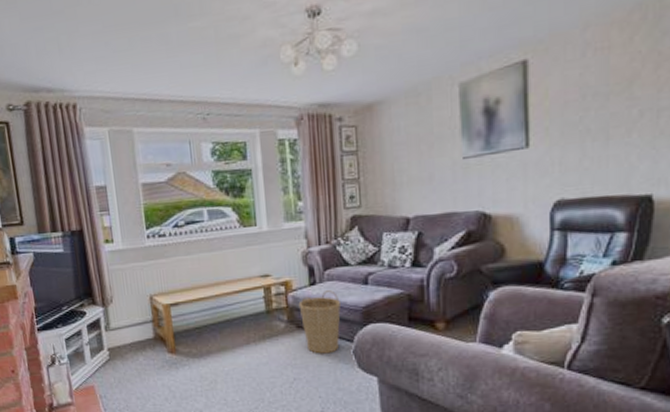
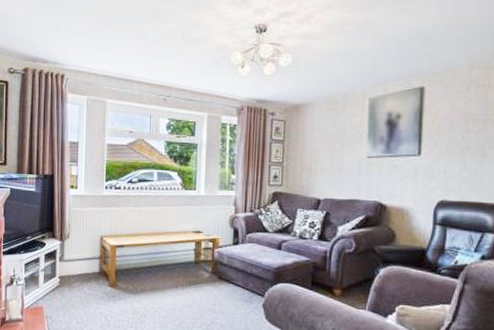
basket: present [298,290,341,354] -> none [222,251,257,304]

